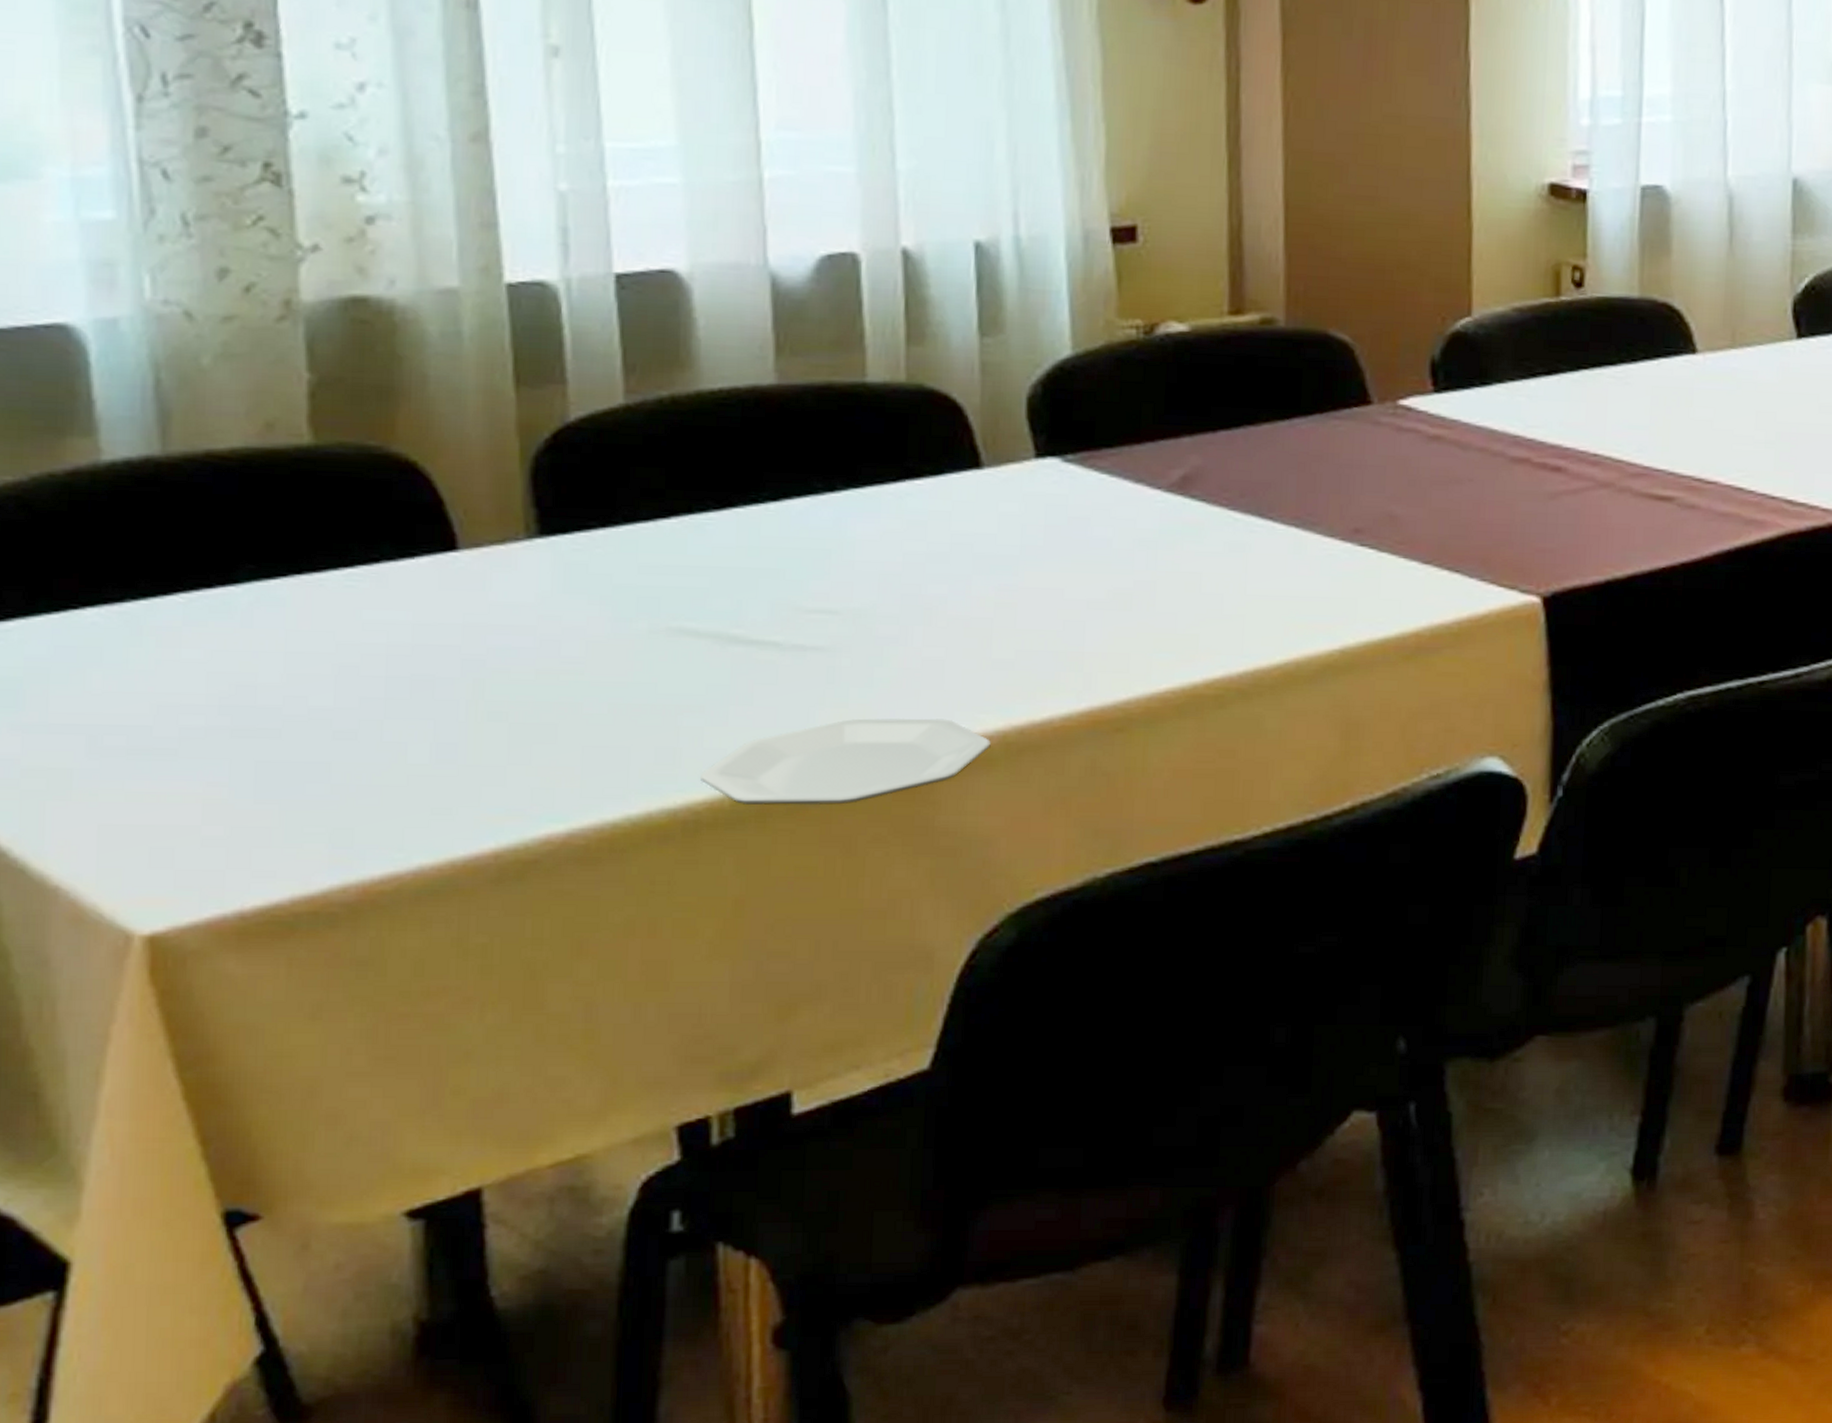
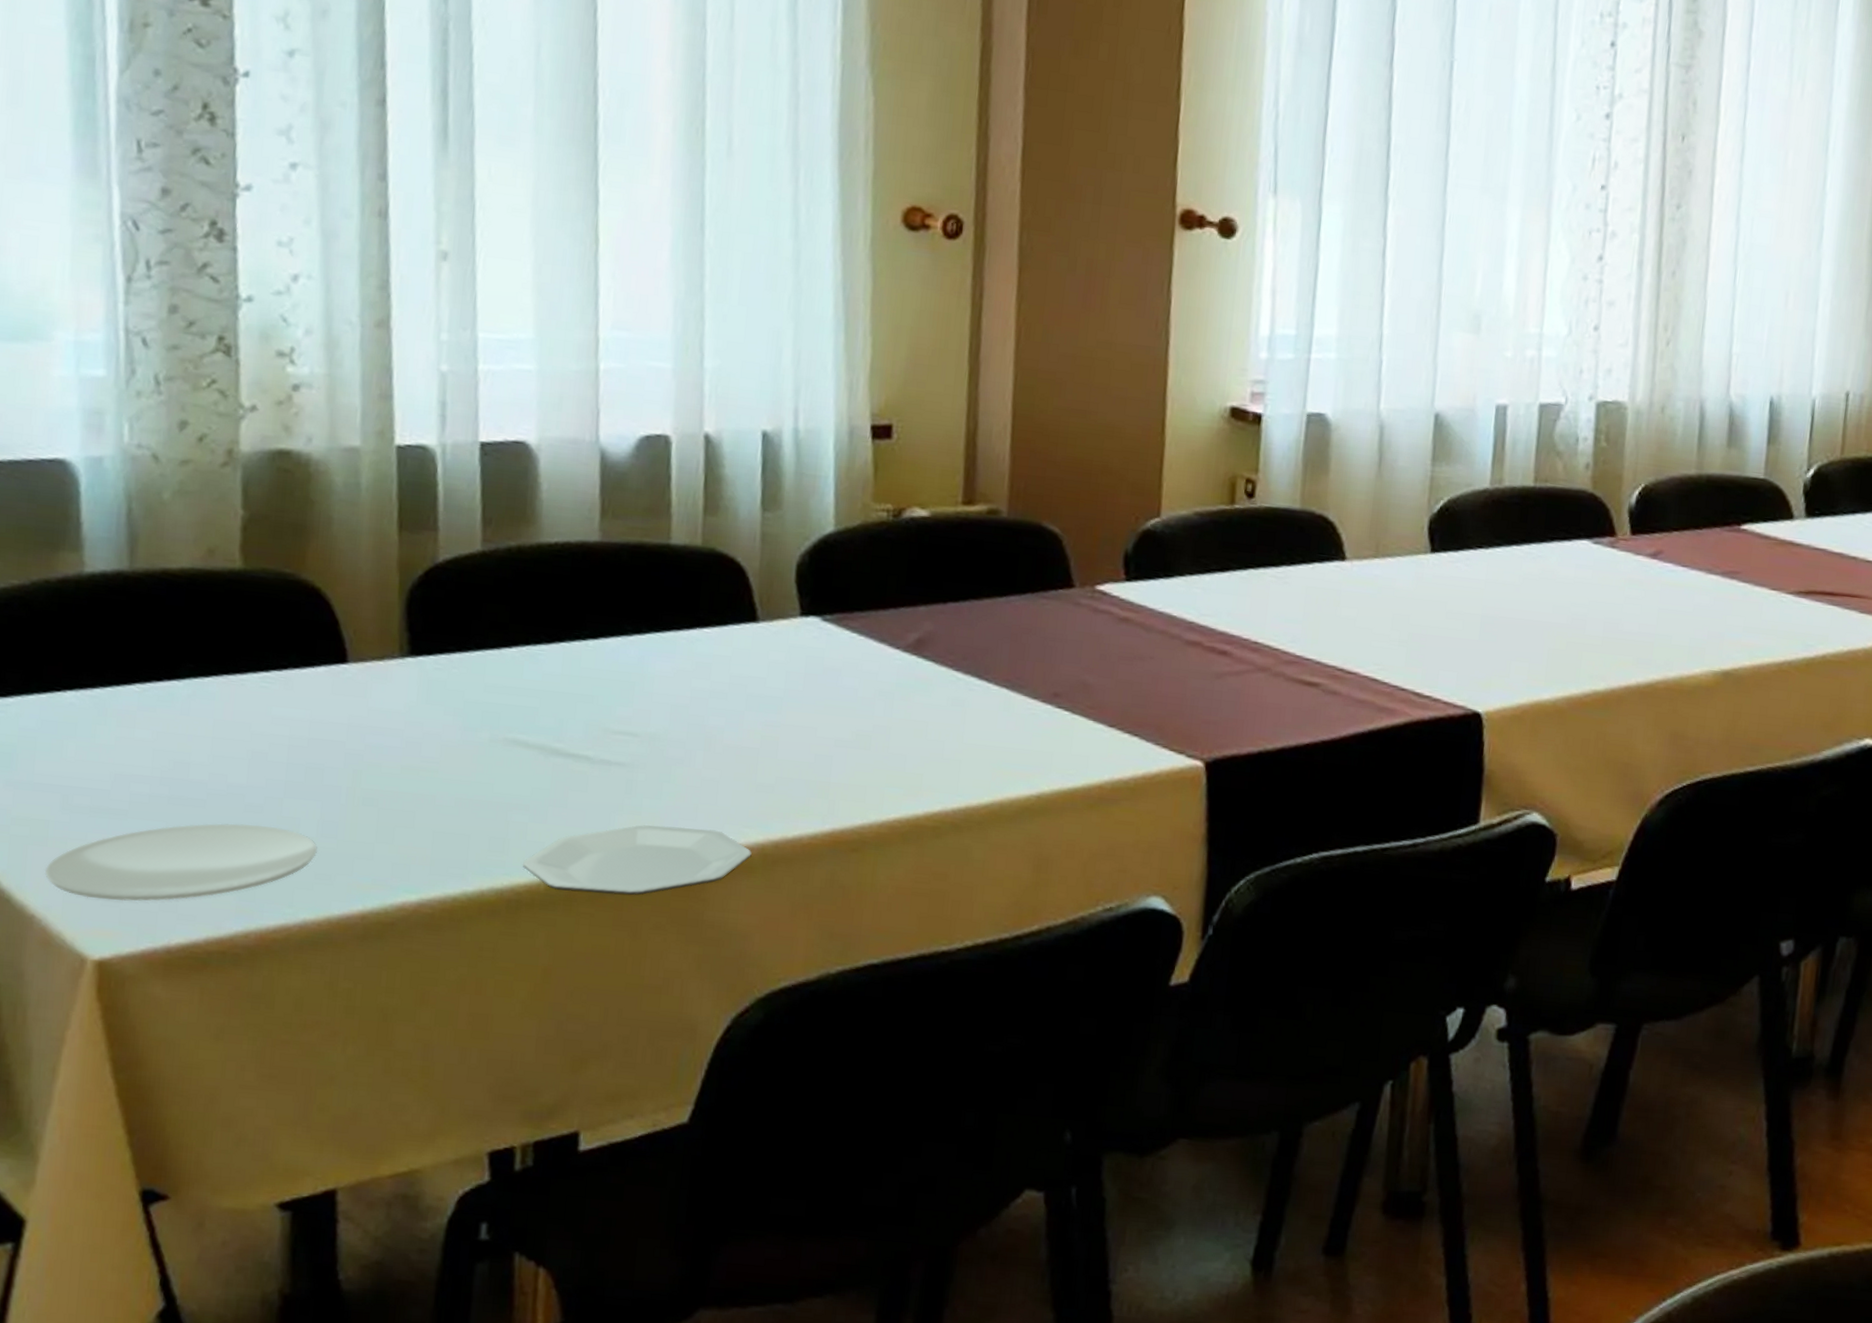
plate: none [69,754,433,861] -> present [44,823,318,902]

